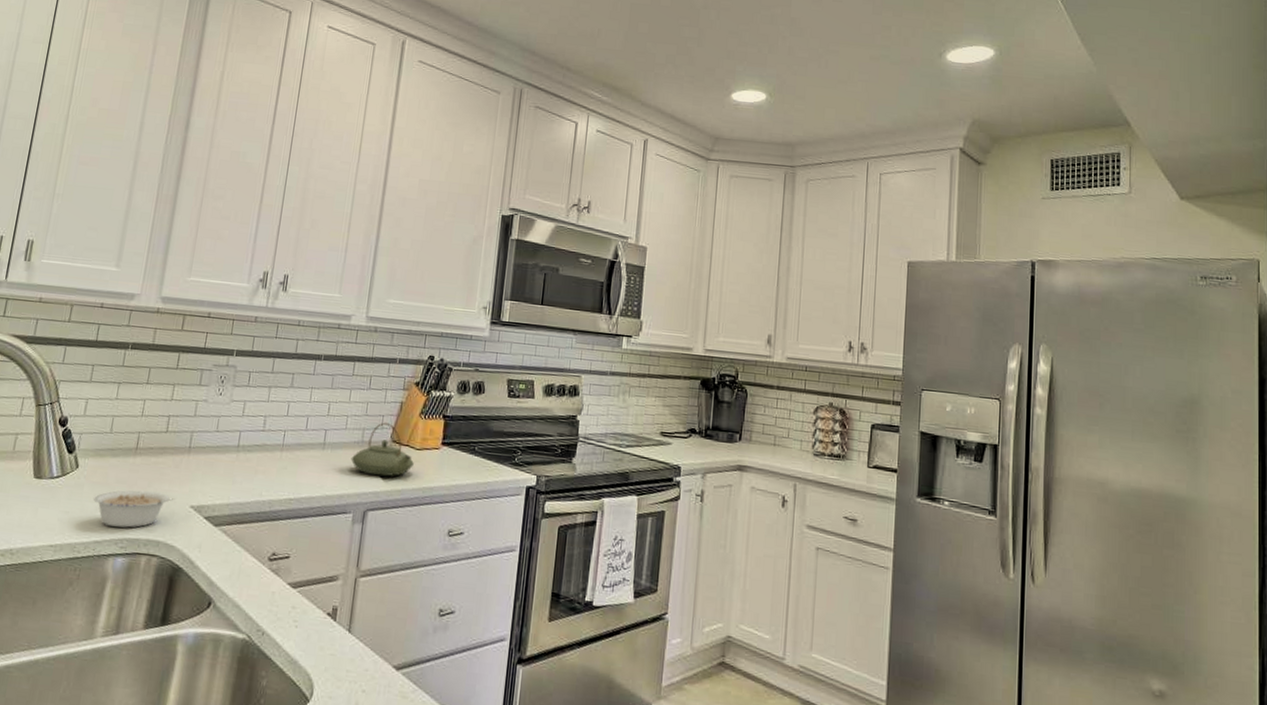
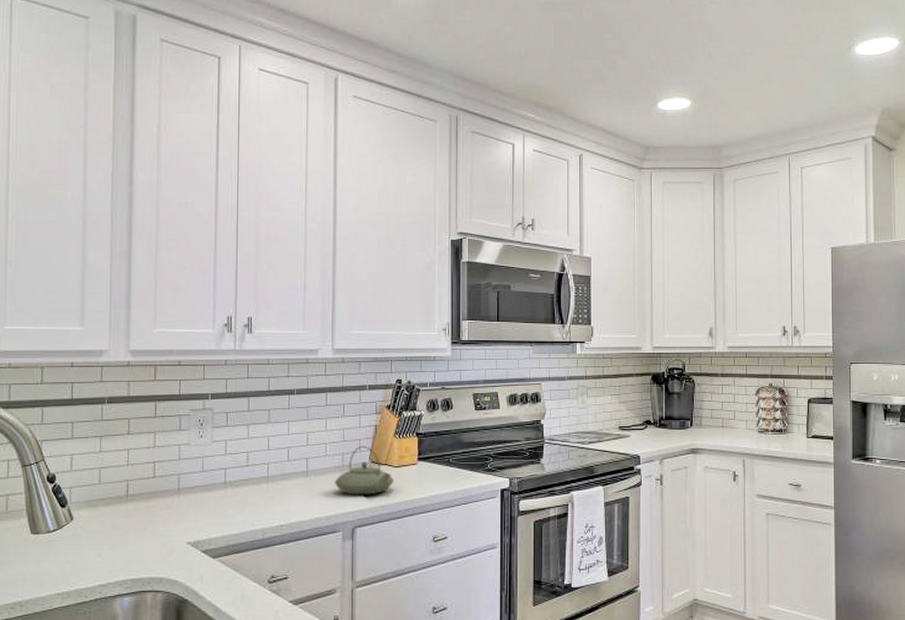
legume: present [93,490,174,528] -> none [93,534,171,569]

